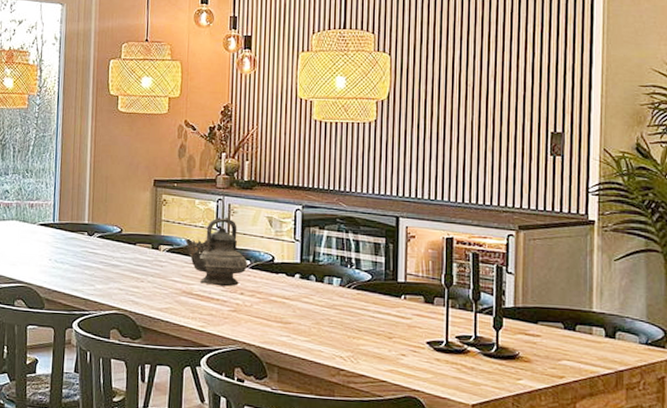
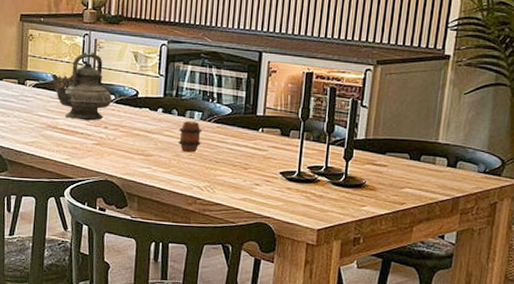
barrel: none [317,286,342,320] -> present [178,120,202,153]

